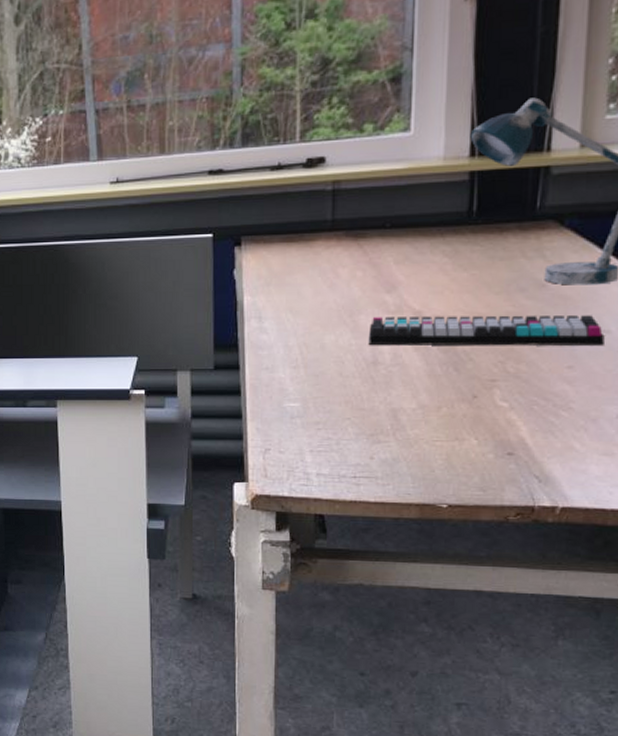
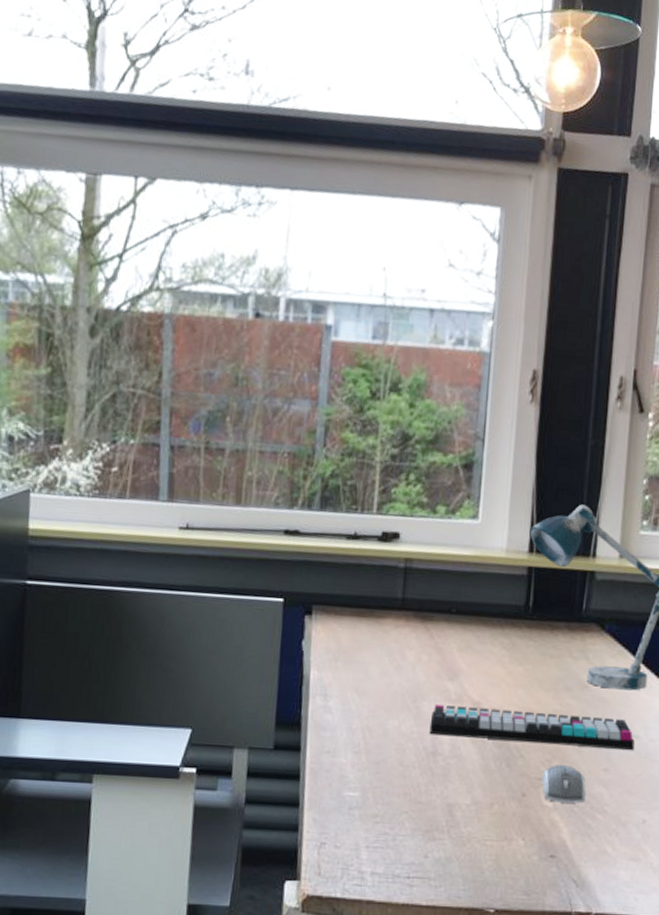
computer mouse: none [495,366,547,402] -> present [542,765,586,804]

